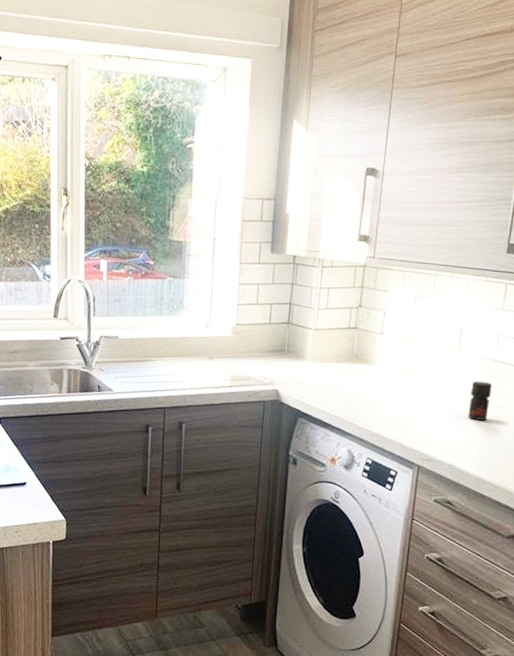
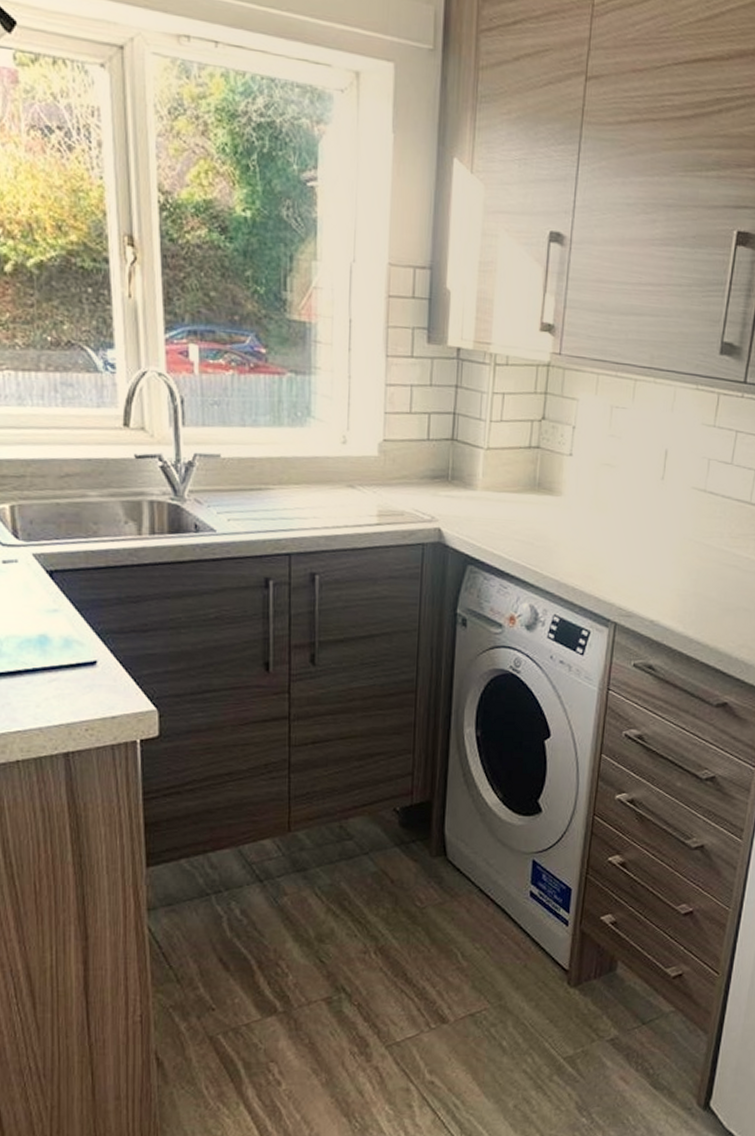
jar: present [468,381,493,420] -> none [673,516,702,565]

